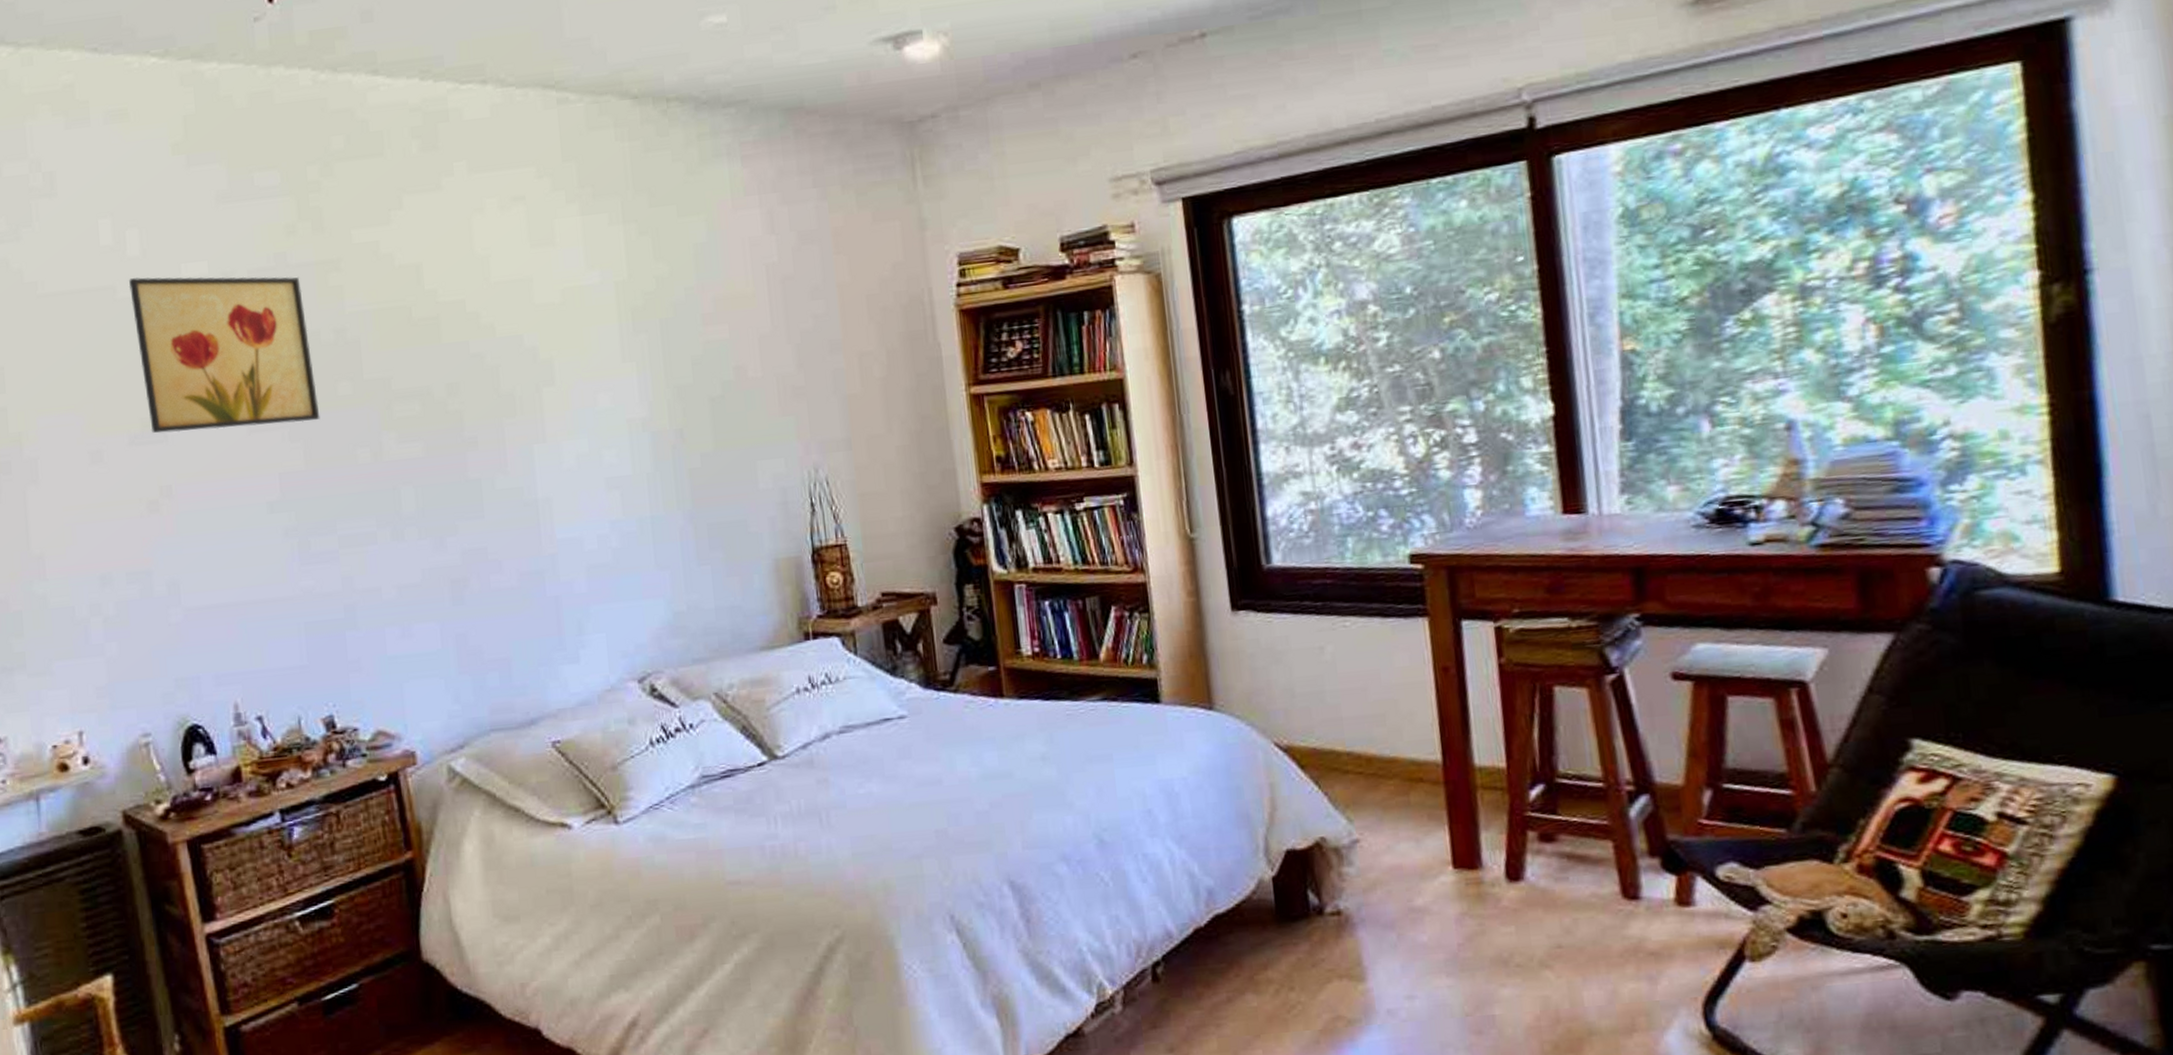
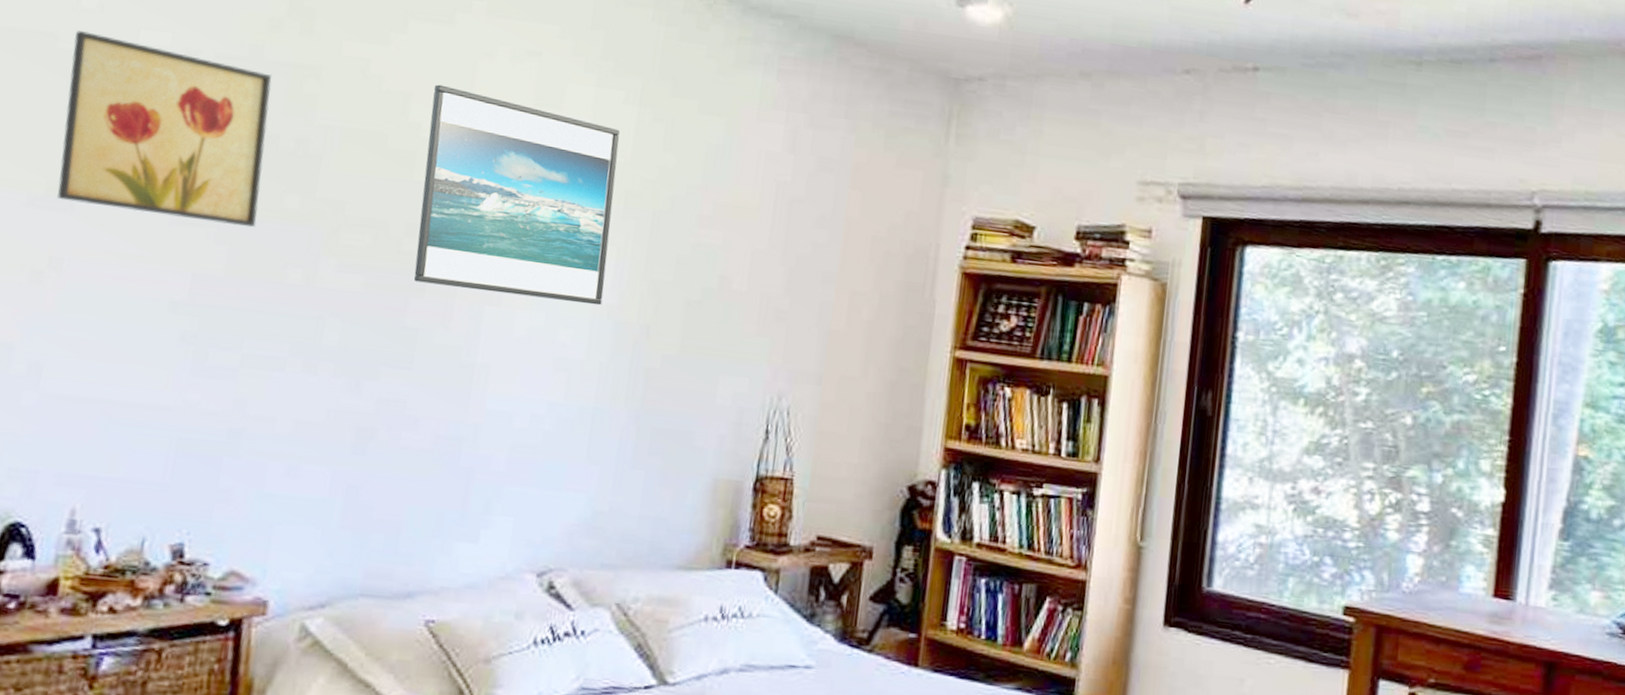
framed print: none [439,248,635,437] -> present [414,84,620,306]

